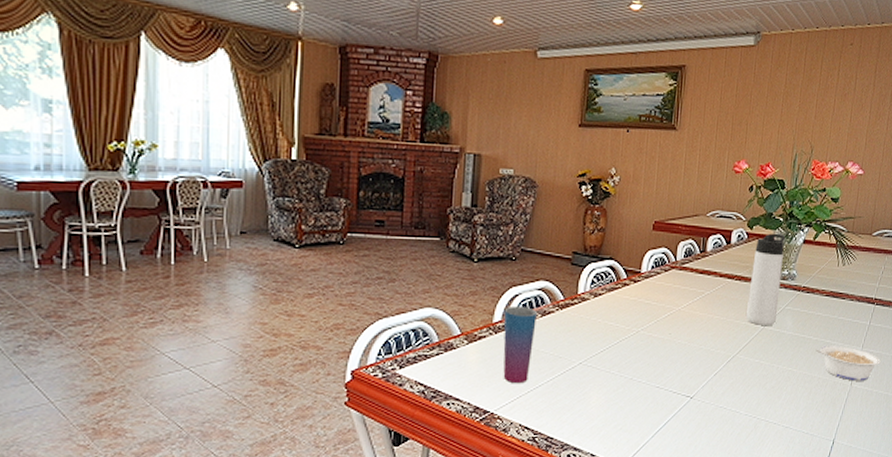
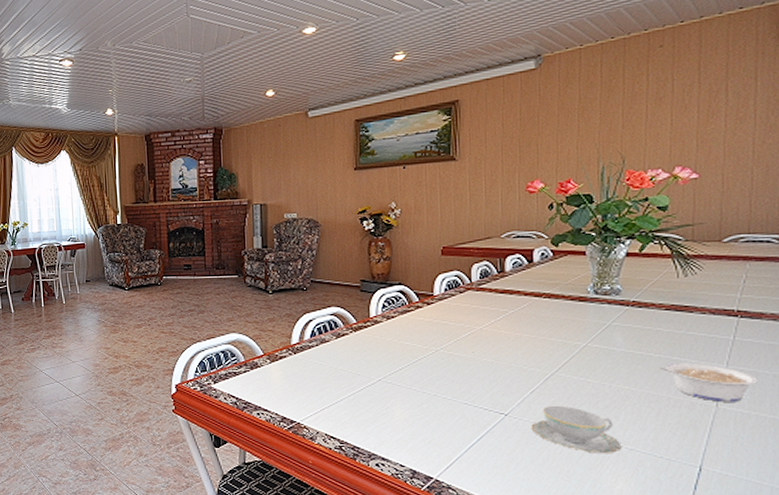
cup: present [503,307,537,384] -> none [300,330,332,398]
teacup: none [711,387,780,433] -> present [531,405,622,454]
thermos bottle: present [746,233,785,327] -> none [562,248,602,344]

